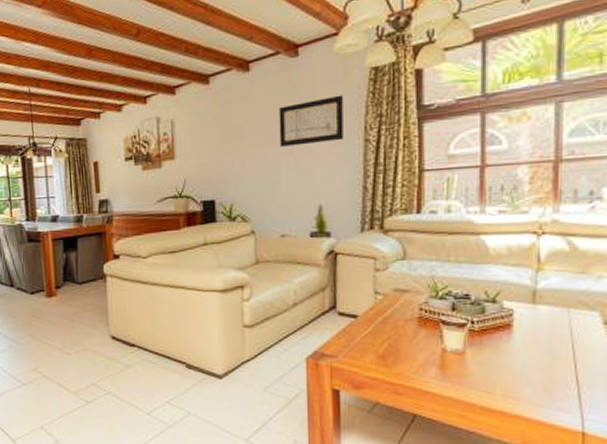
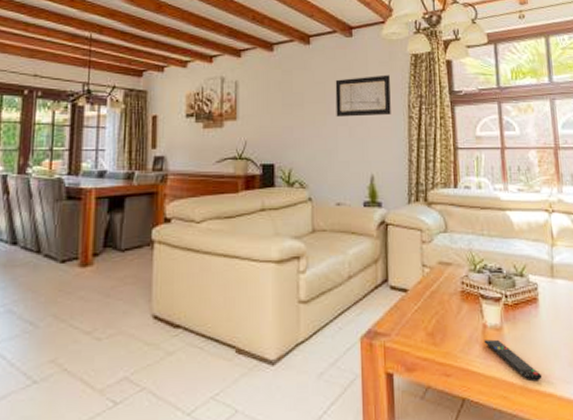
remote control: none [442,363,509,403] -> present [483,339,543,382]

